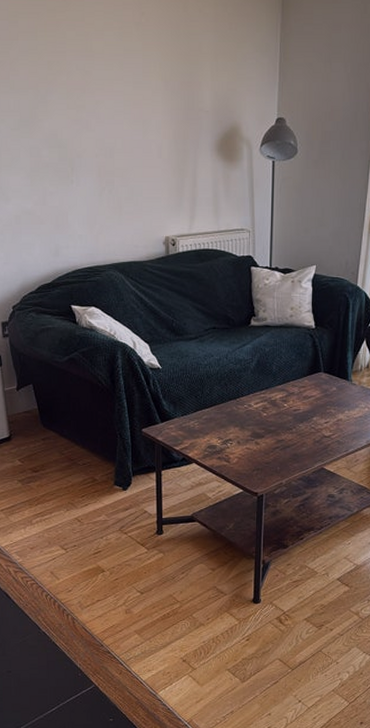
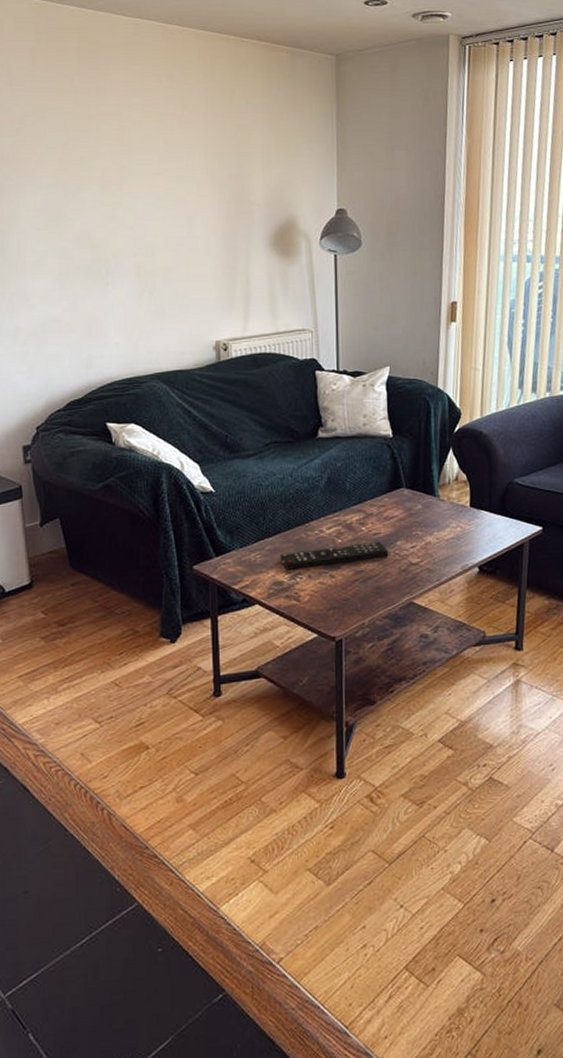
remote control: none [215,416,306,436] -> present [280,541,389,570]

